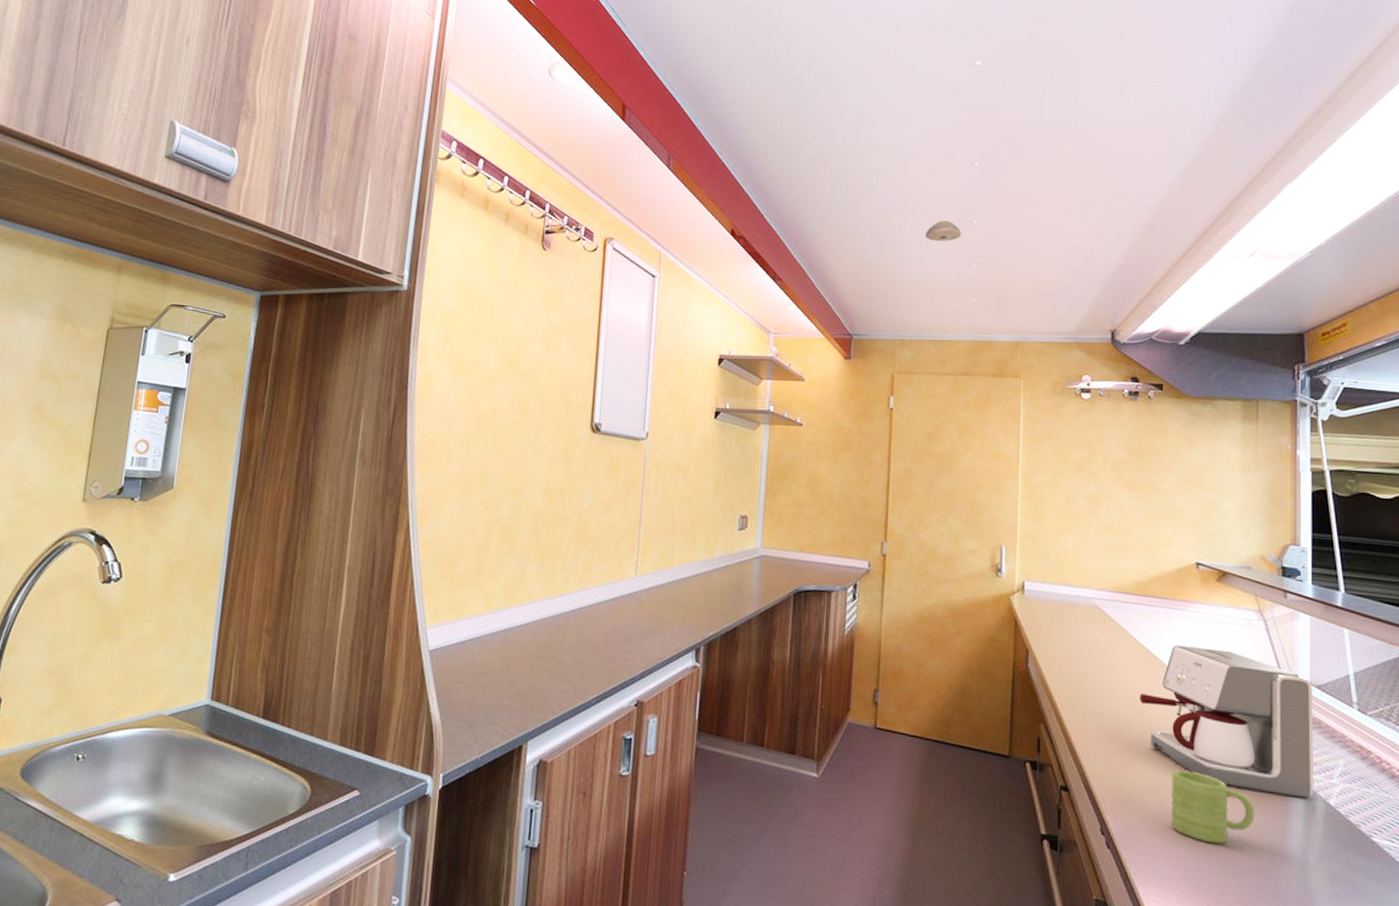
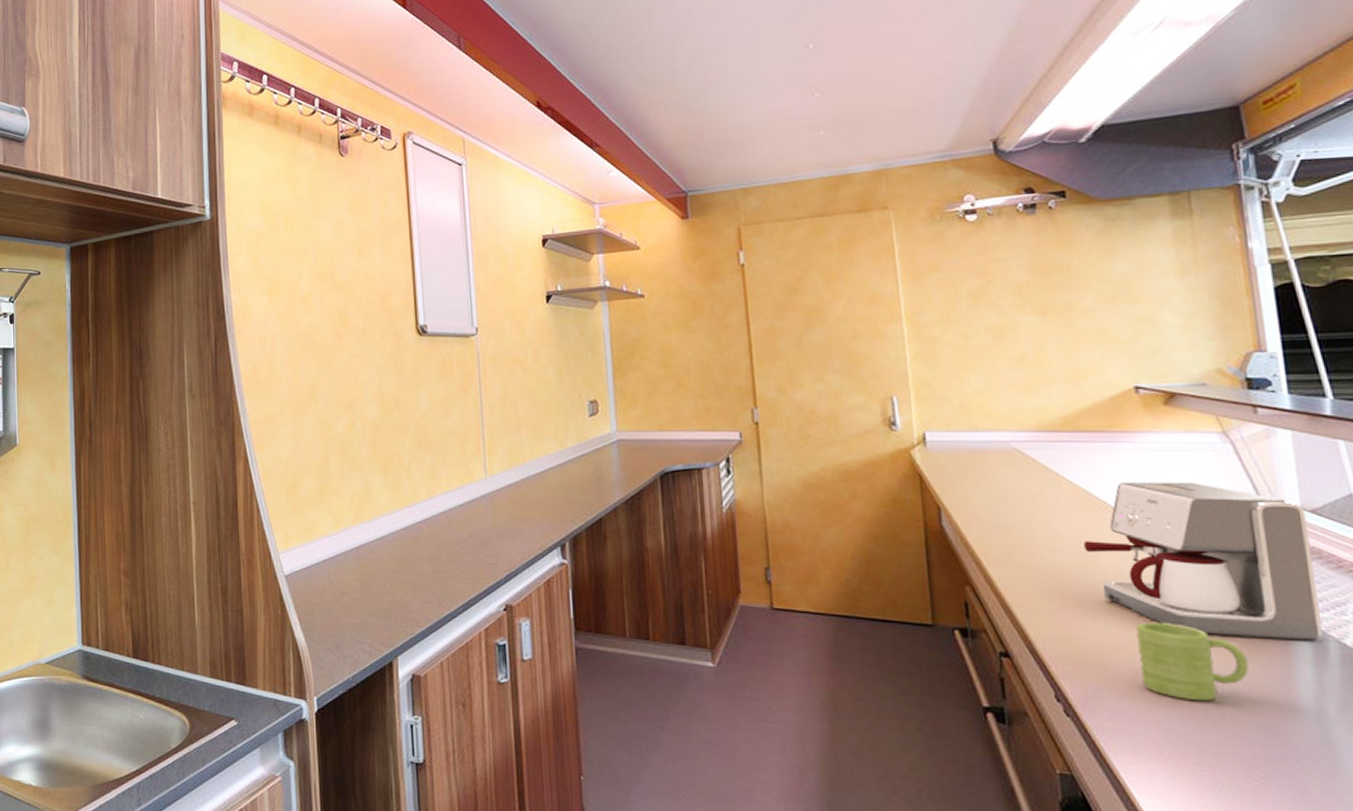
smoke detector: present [925,220,962,242] -> none [755,50,798,76]

